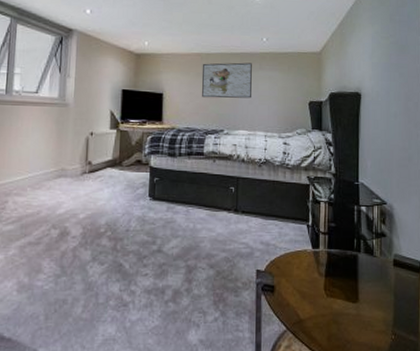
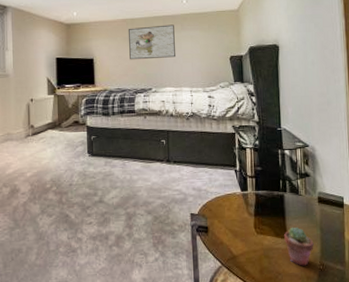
potted succulent: none [356,291,387,335] -> present [284,226,314,266]

